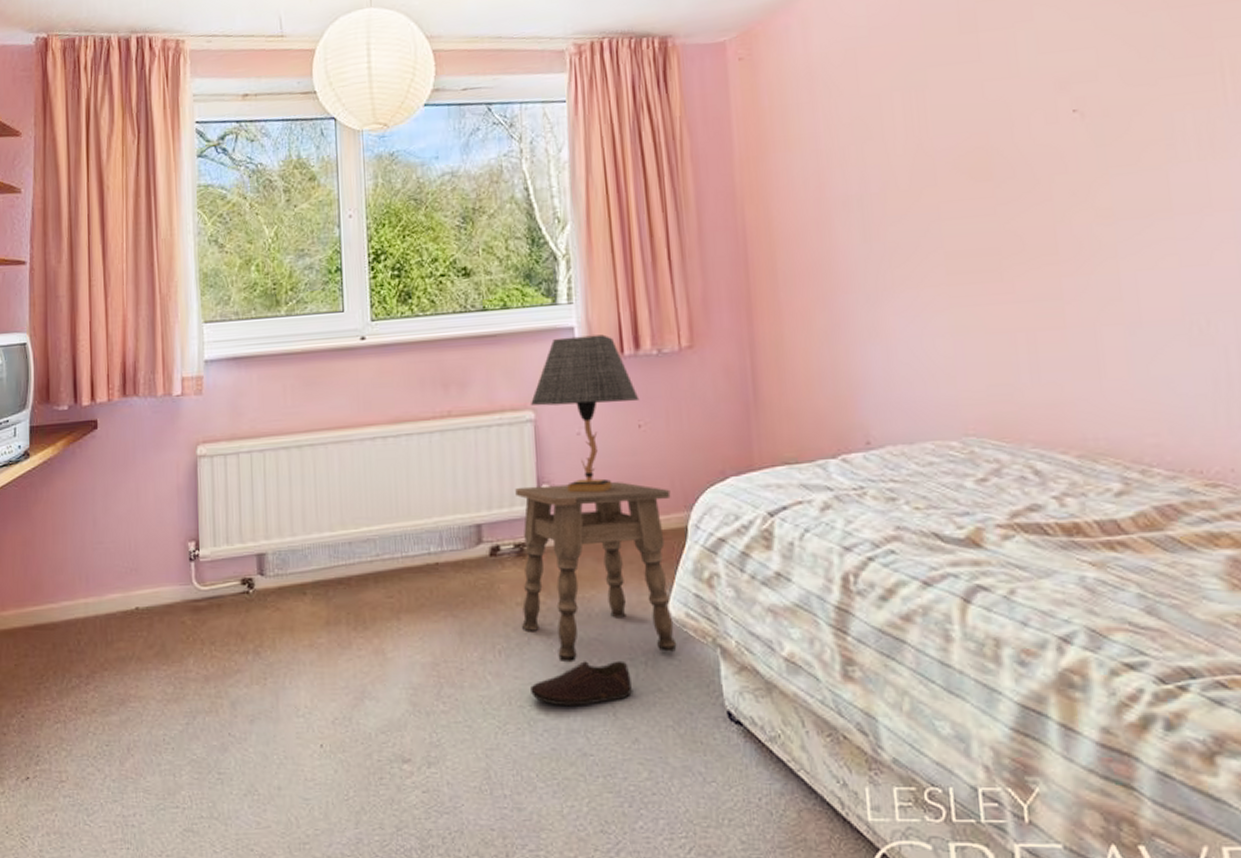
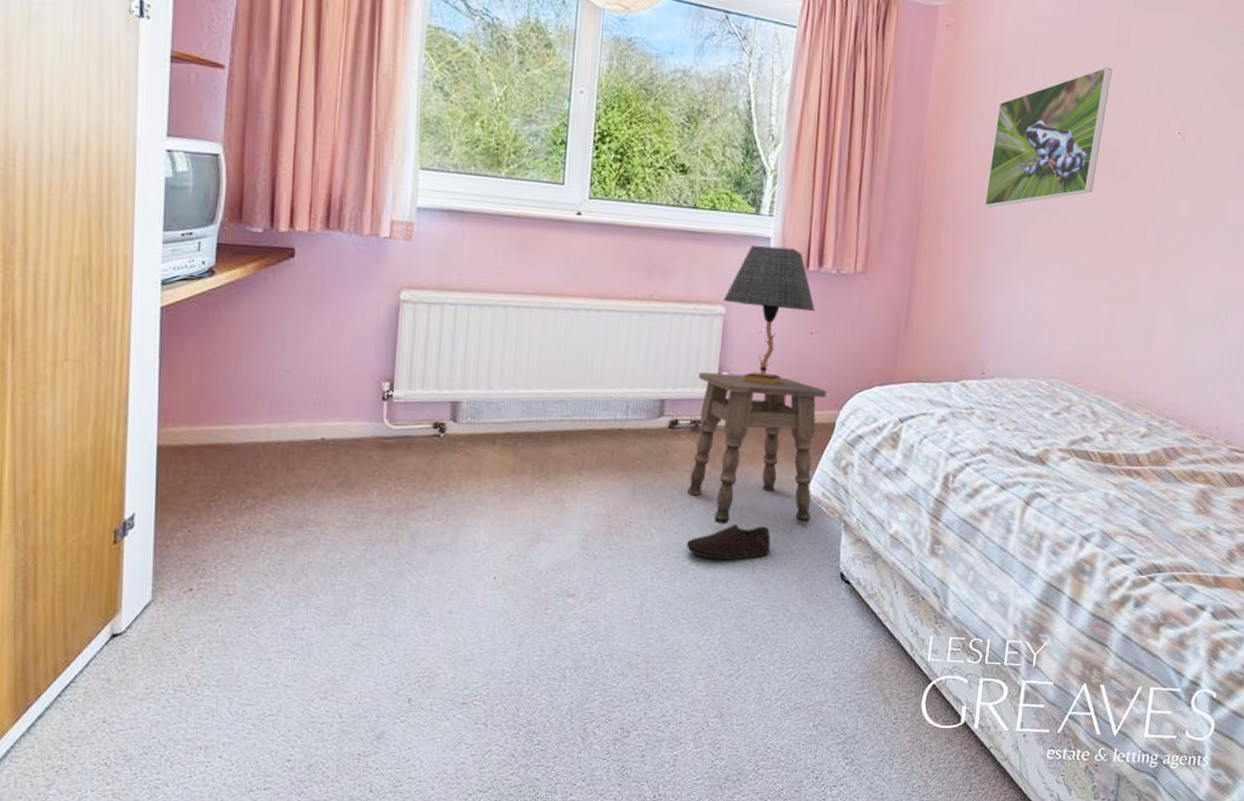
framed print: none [821,57,969,246] -> present [984,66,1112,207]

